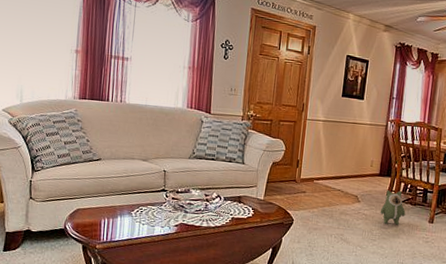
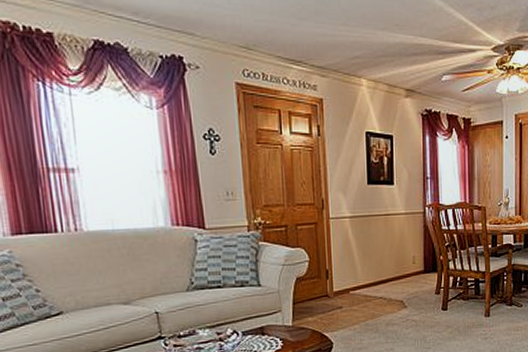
plush toy: present [380,190,406,225] -> none [430,287,459,327]

